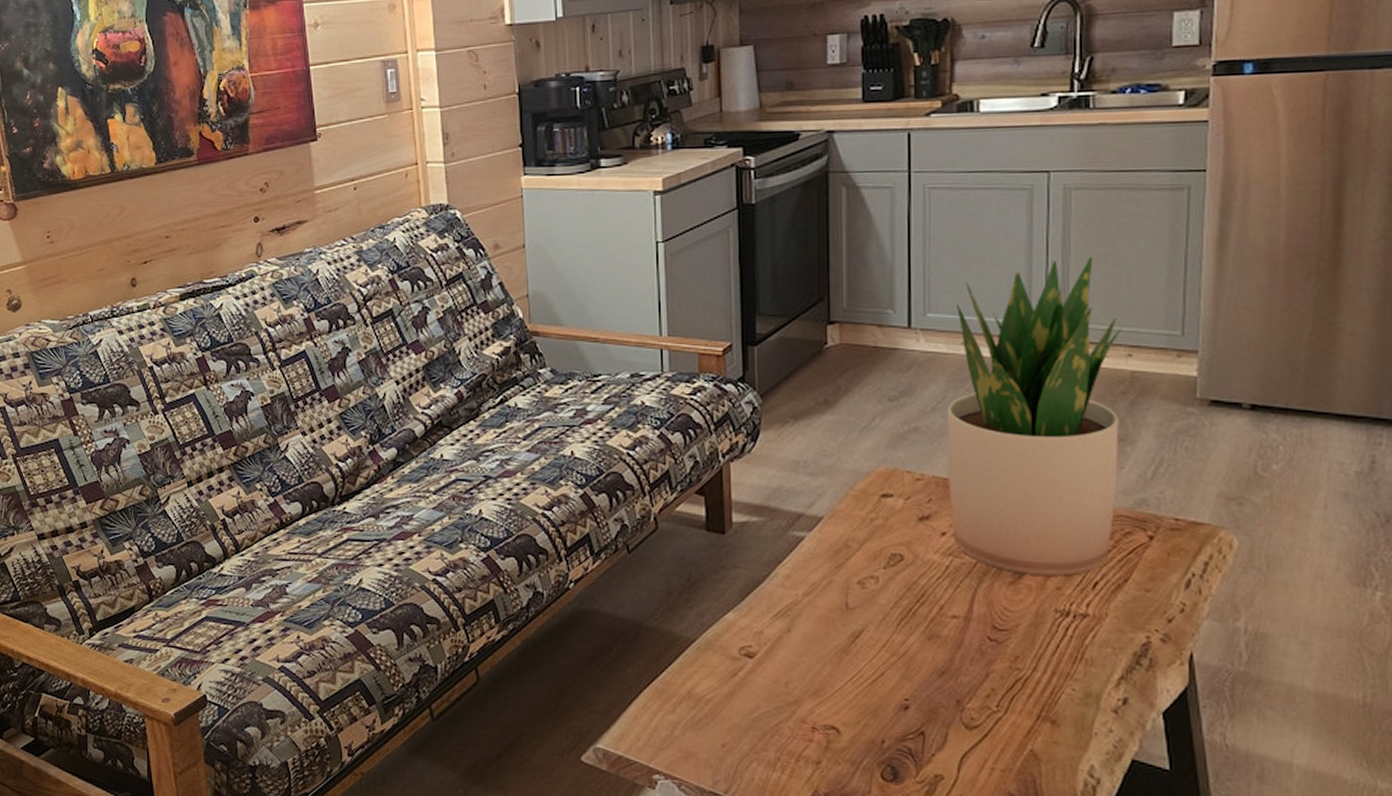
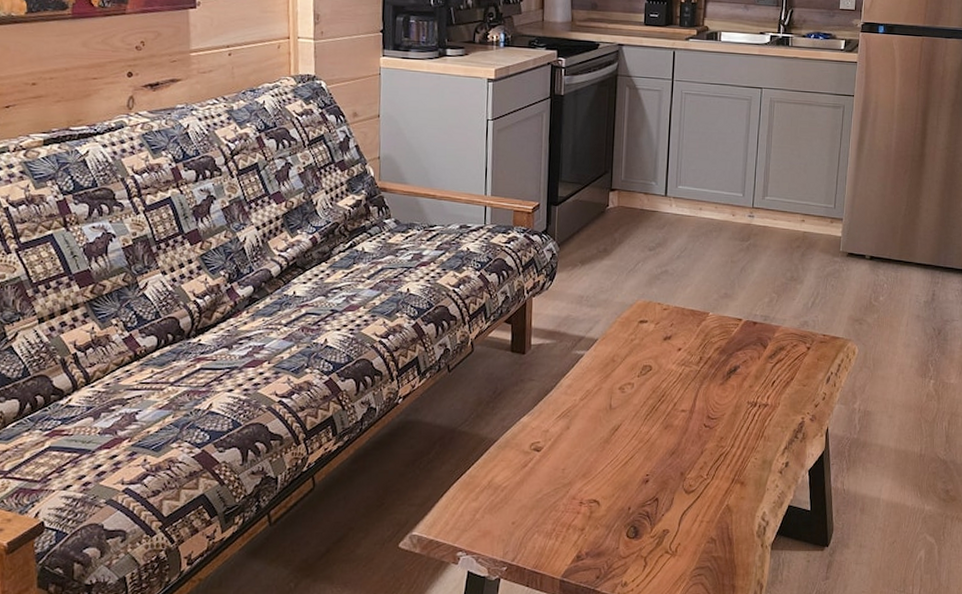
planter: present [946,257,1123,577] -> none [684,151,800,378]

